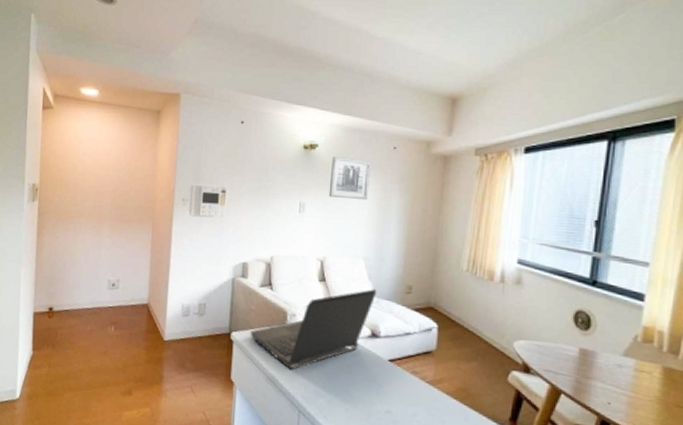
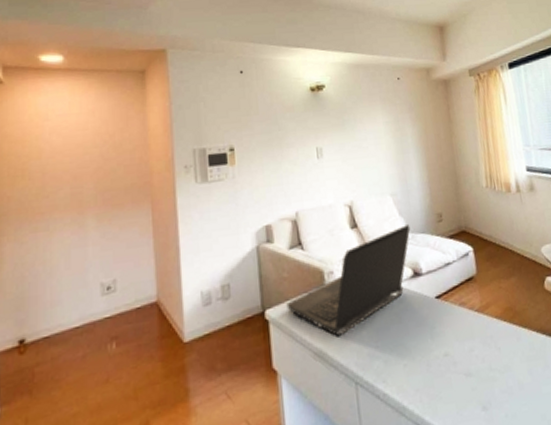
wall art: present [328,157,371,201] -> none [341,94,384,137]

